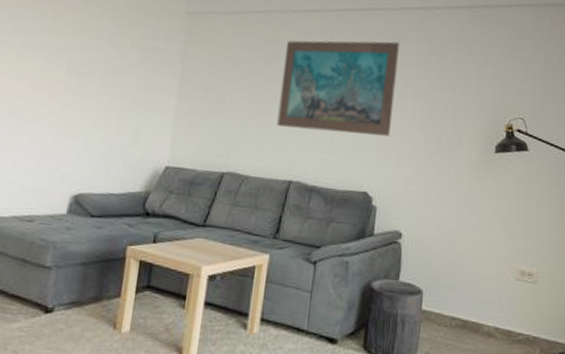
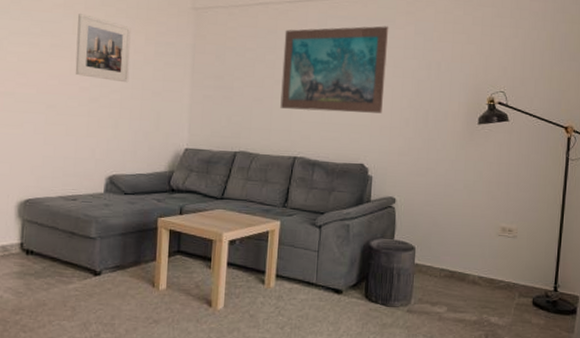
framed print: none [47,12,116,90] -> present [75,14,131,83]

